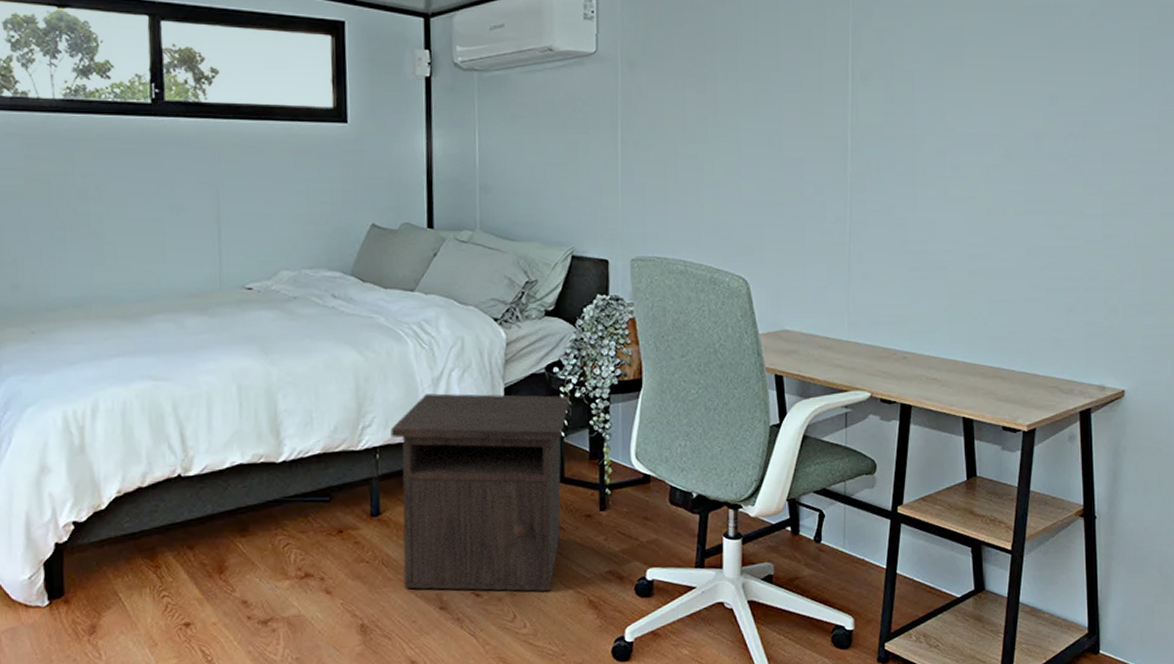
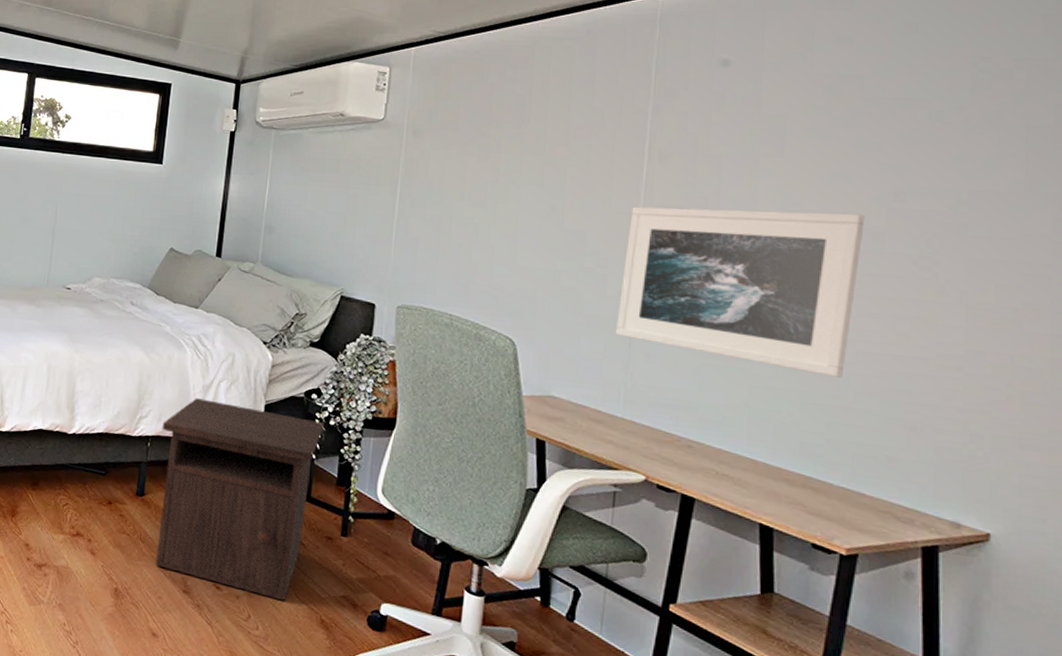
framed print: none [835,119,1028,274] -> present [615,206,865,378]

